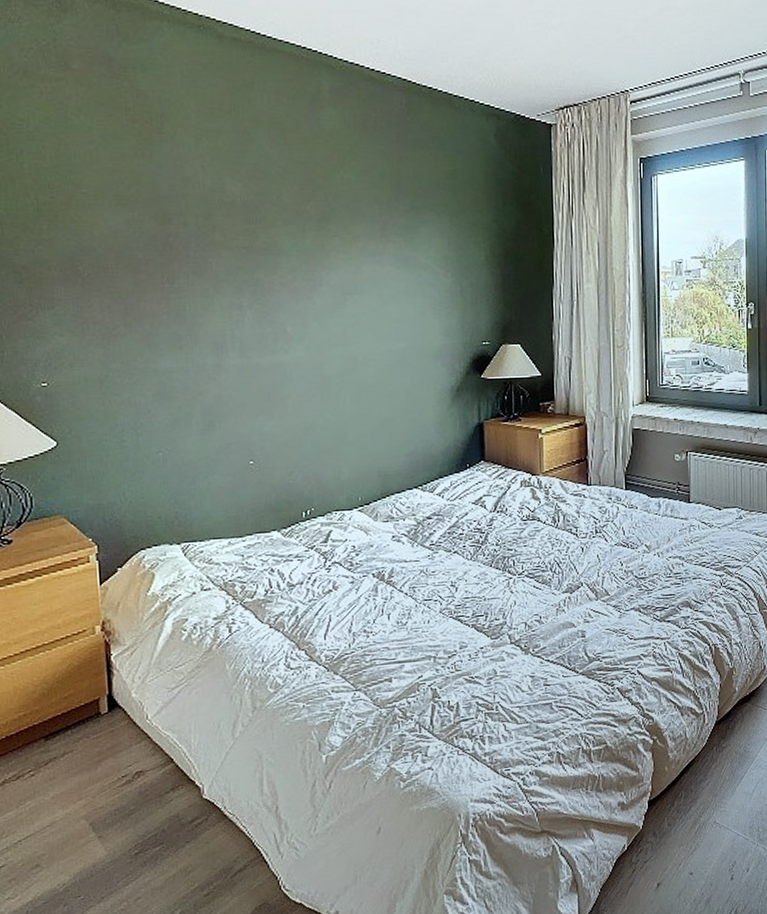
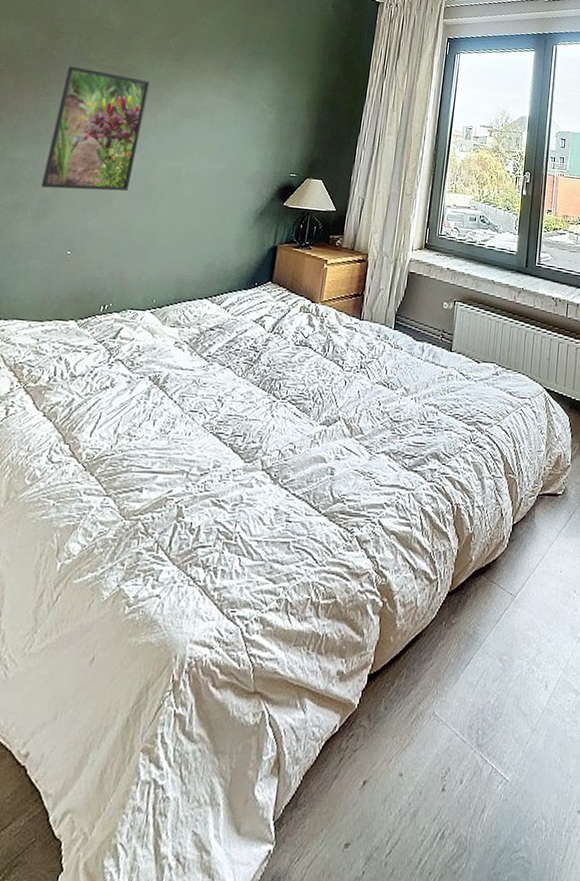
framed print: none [192,253,302,398] -> present [41,65,150,191]

